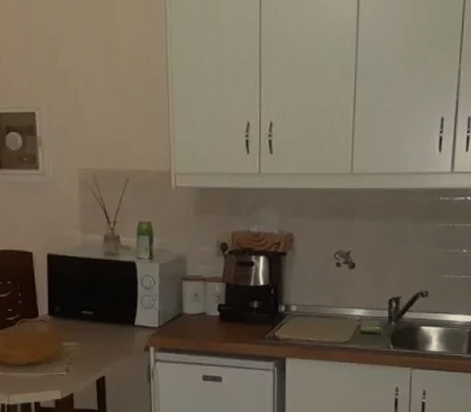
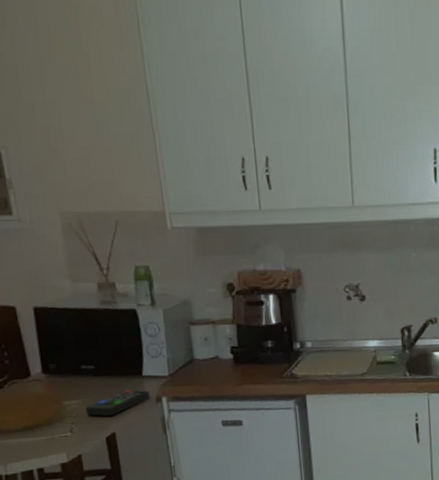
remote control: none [81,337,140,360] -> present [85,390,151,416]

